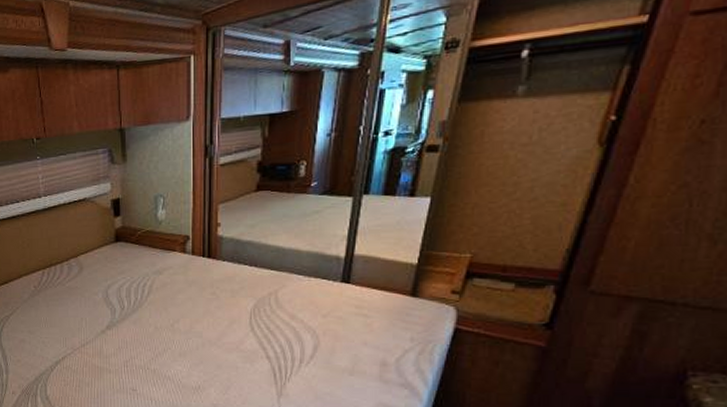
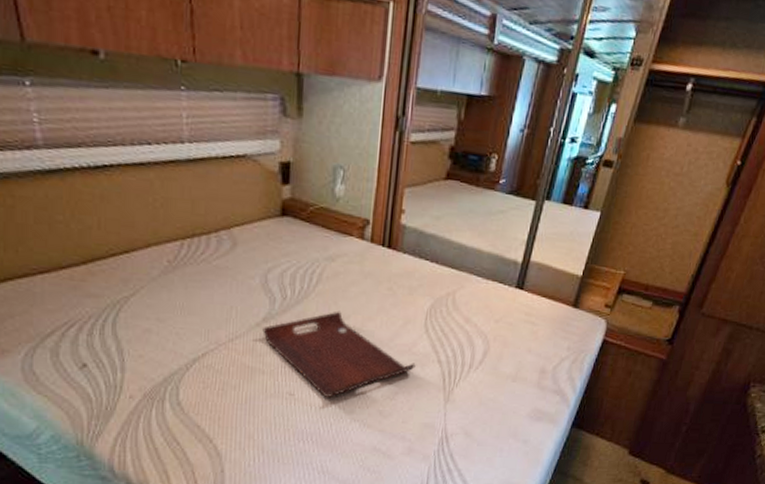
serving tray: none [107,316,245,392] -> present [262,311,416,397]

